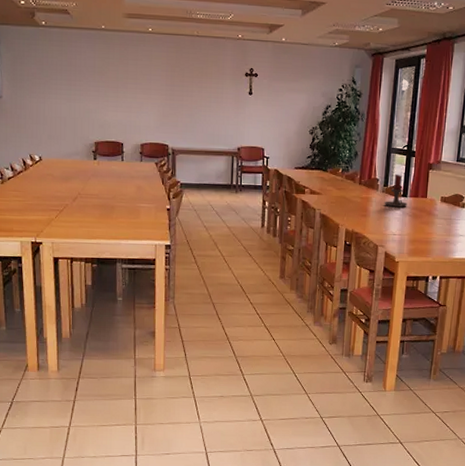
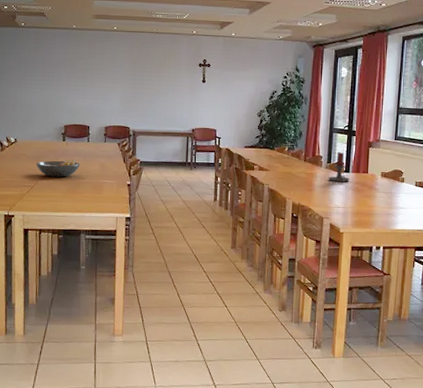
fruit bowl: none [64,181,114,200] -> present [35,160,80,177]

